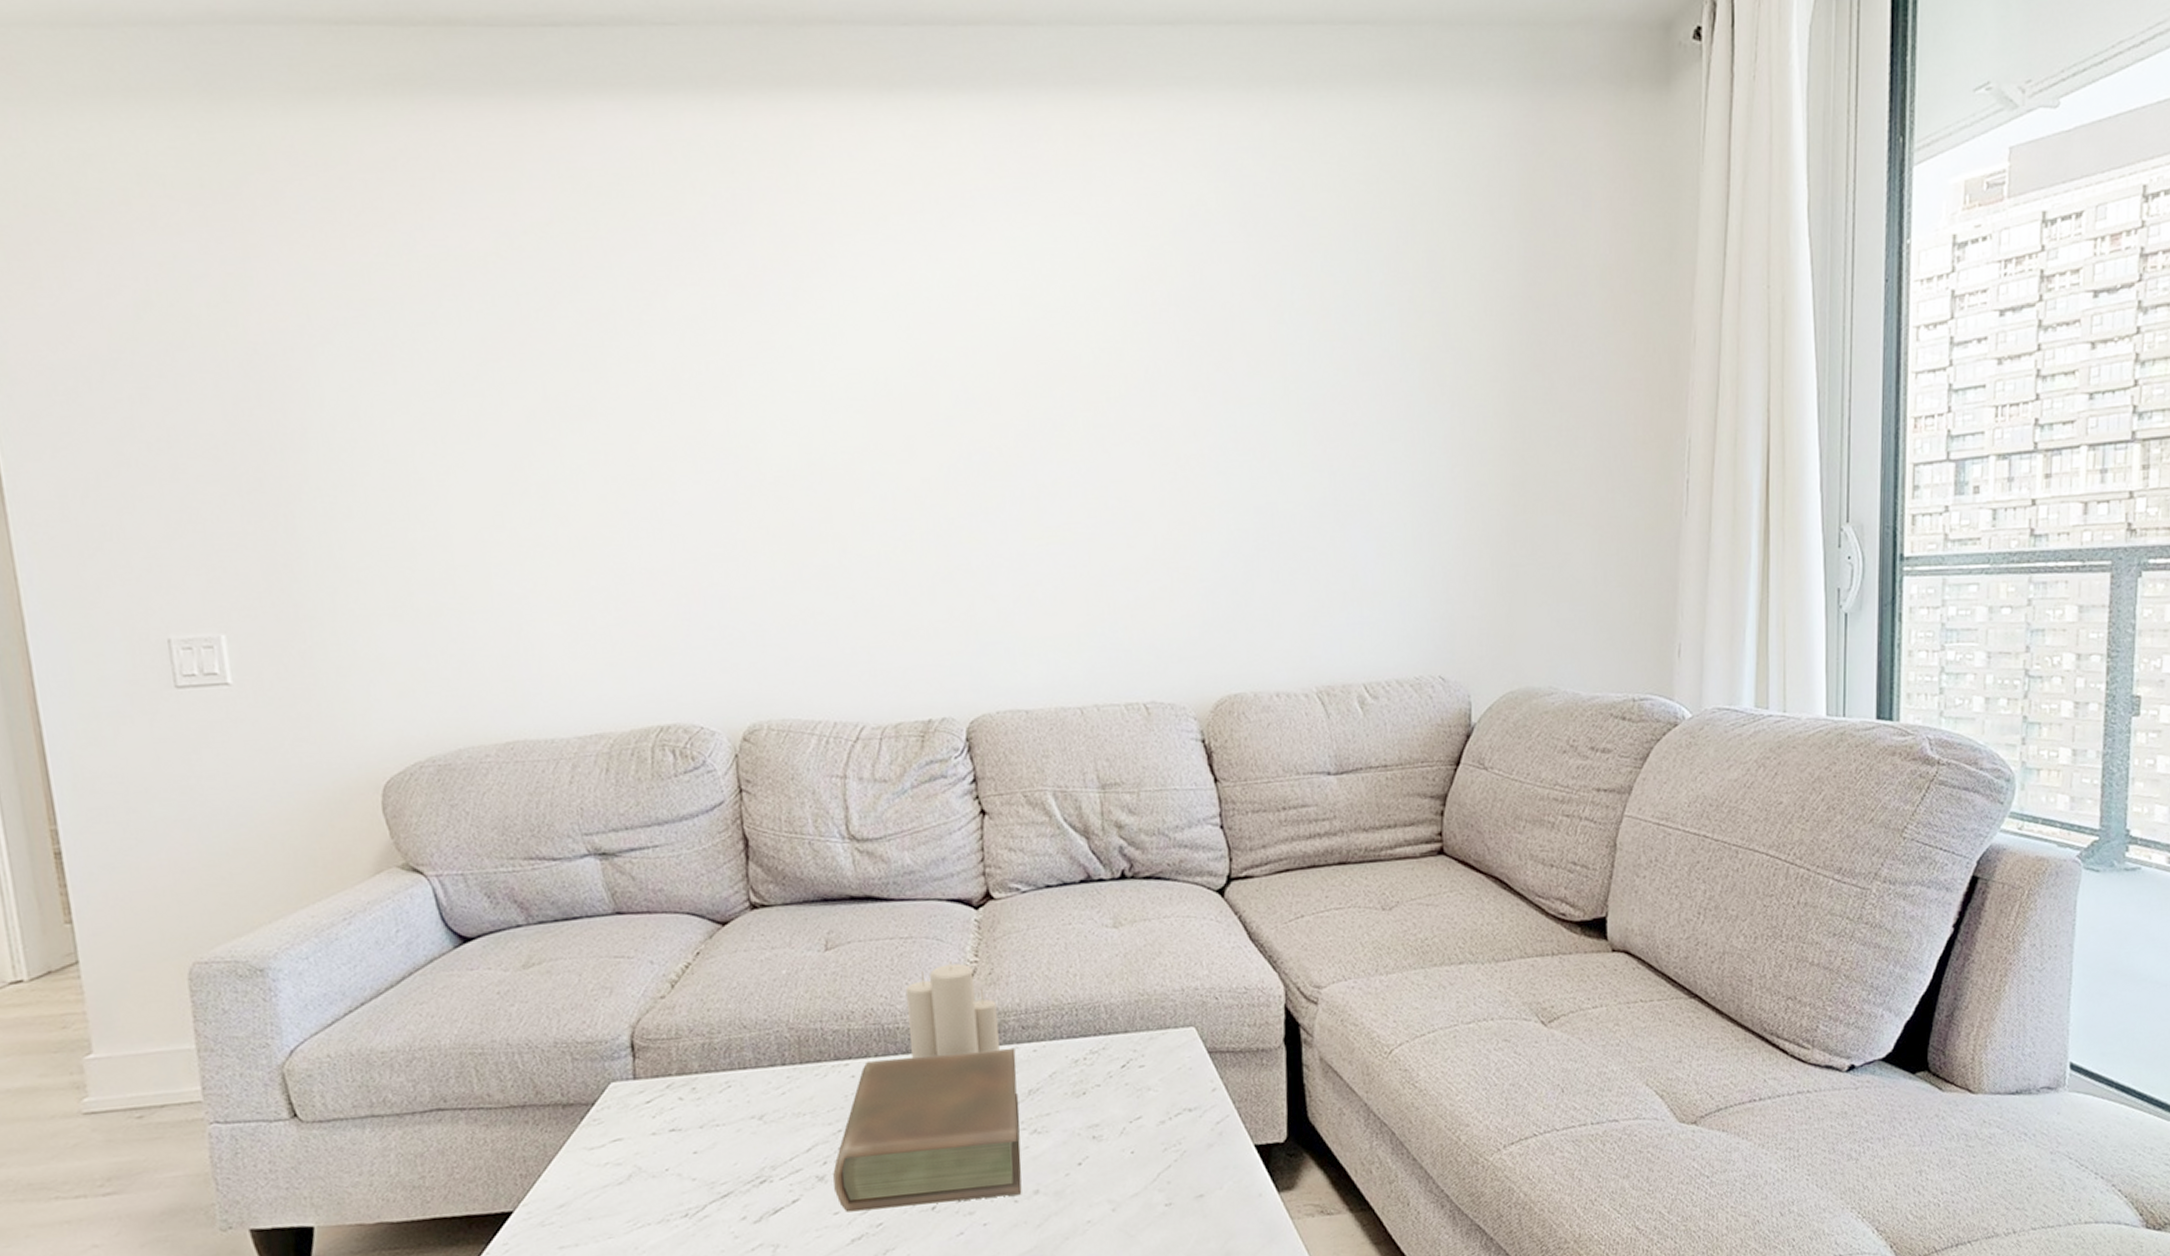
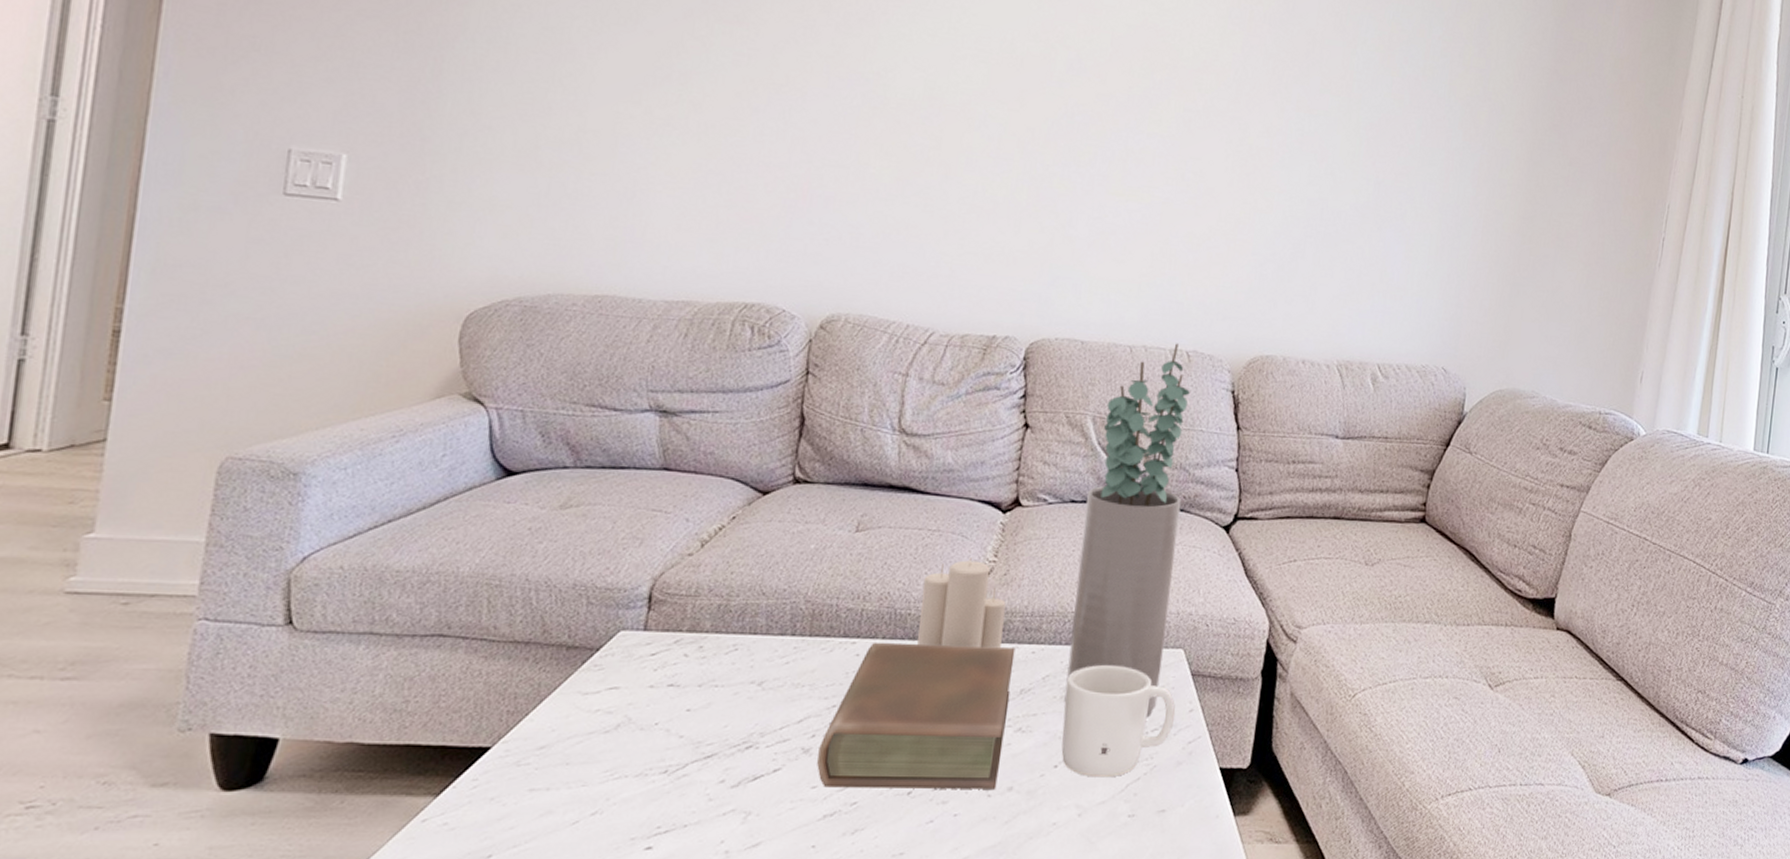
vase: none [1062,696,1176,1103] -> present [1064,343,1190,718]
mug: none [1075,1052,1198,1171] -> present [1061,664,1176,778]

